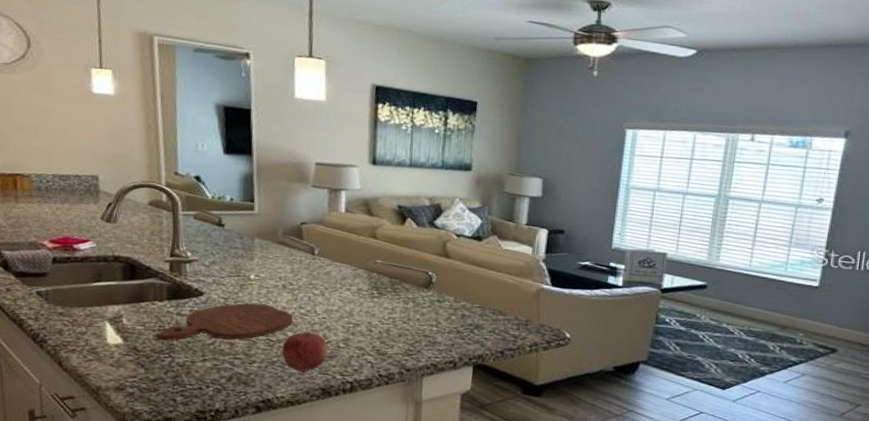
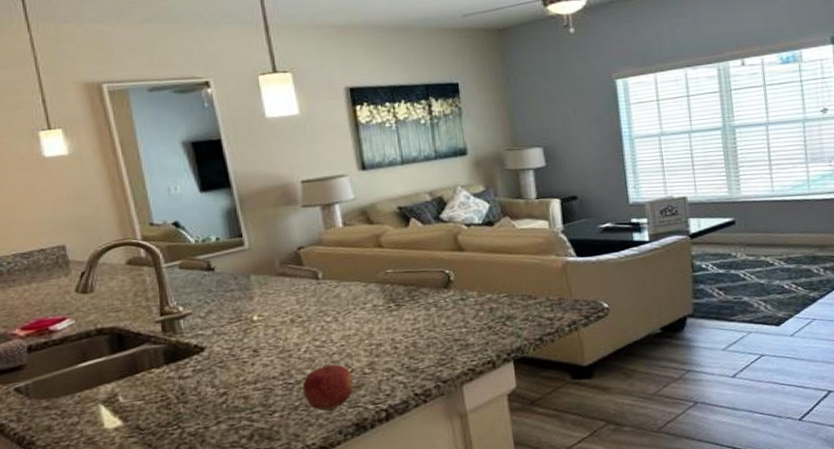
cutting board: present [156,303,293,341] -> none [160,345,309,413]

